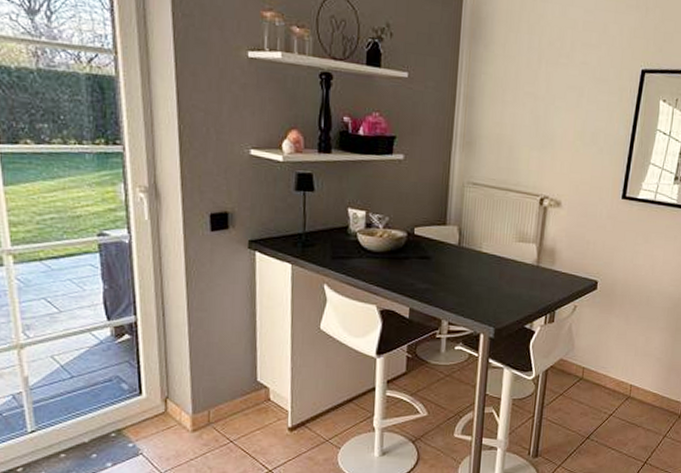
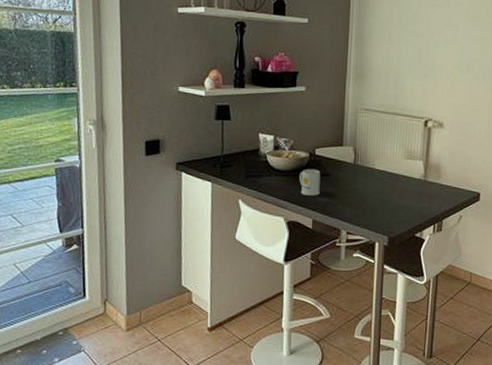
mug: none [394,250,420,281] -> present [299,168,321,196]

